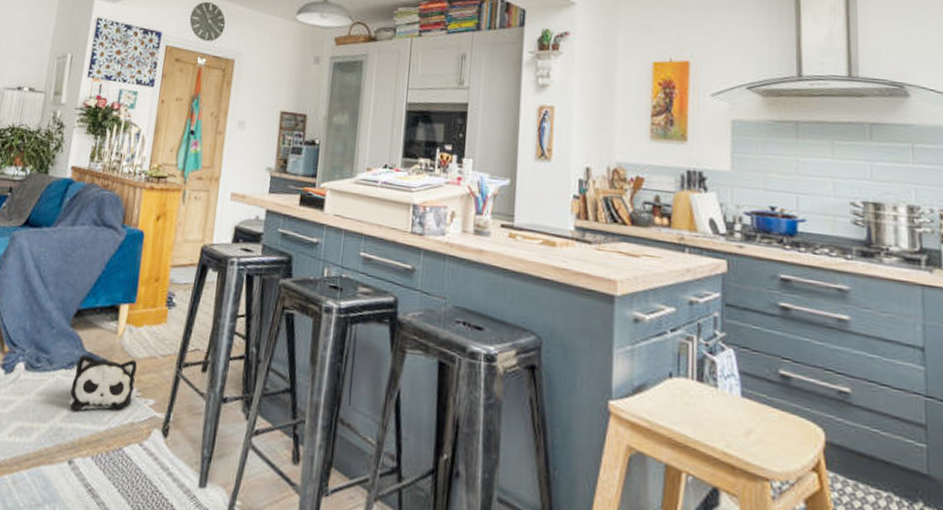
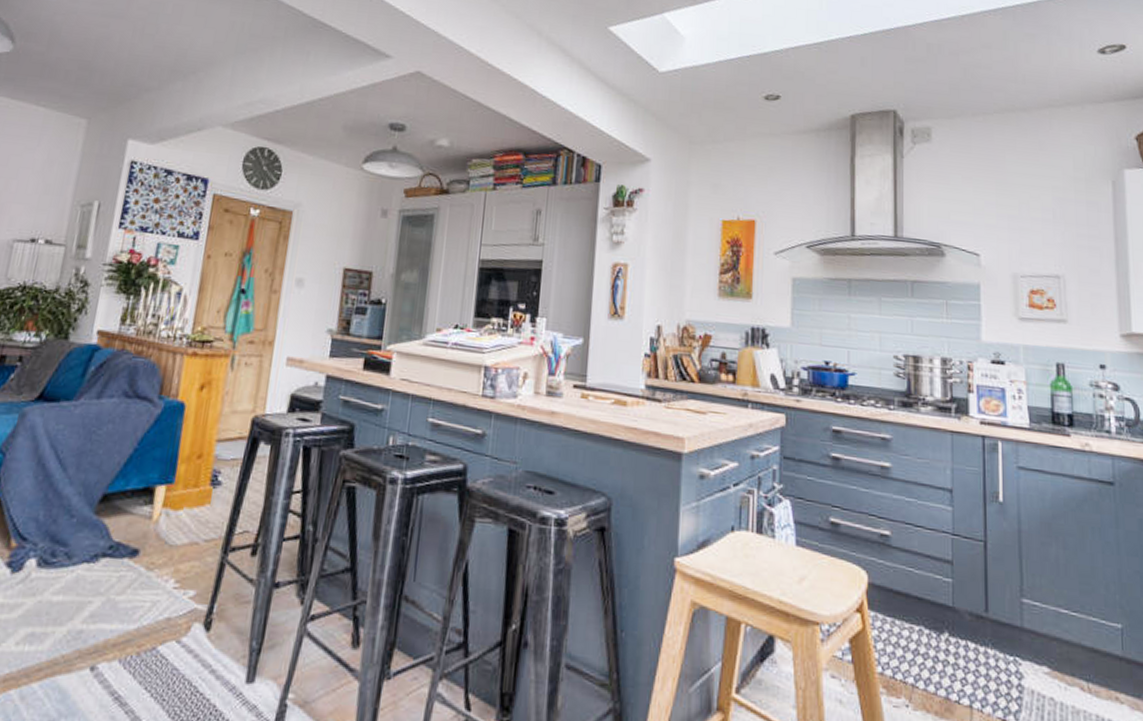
plush toy: present [69,354,137,412] -> none [91,544,175,610]

